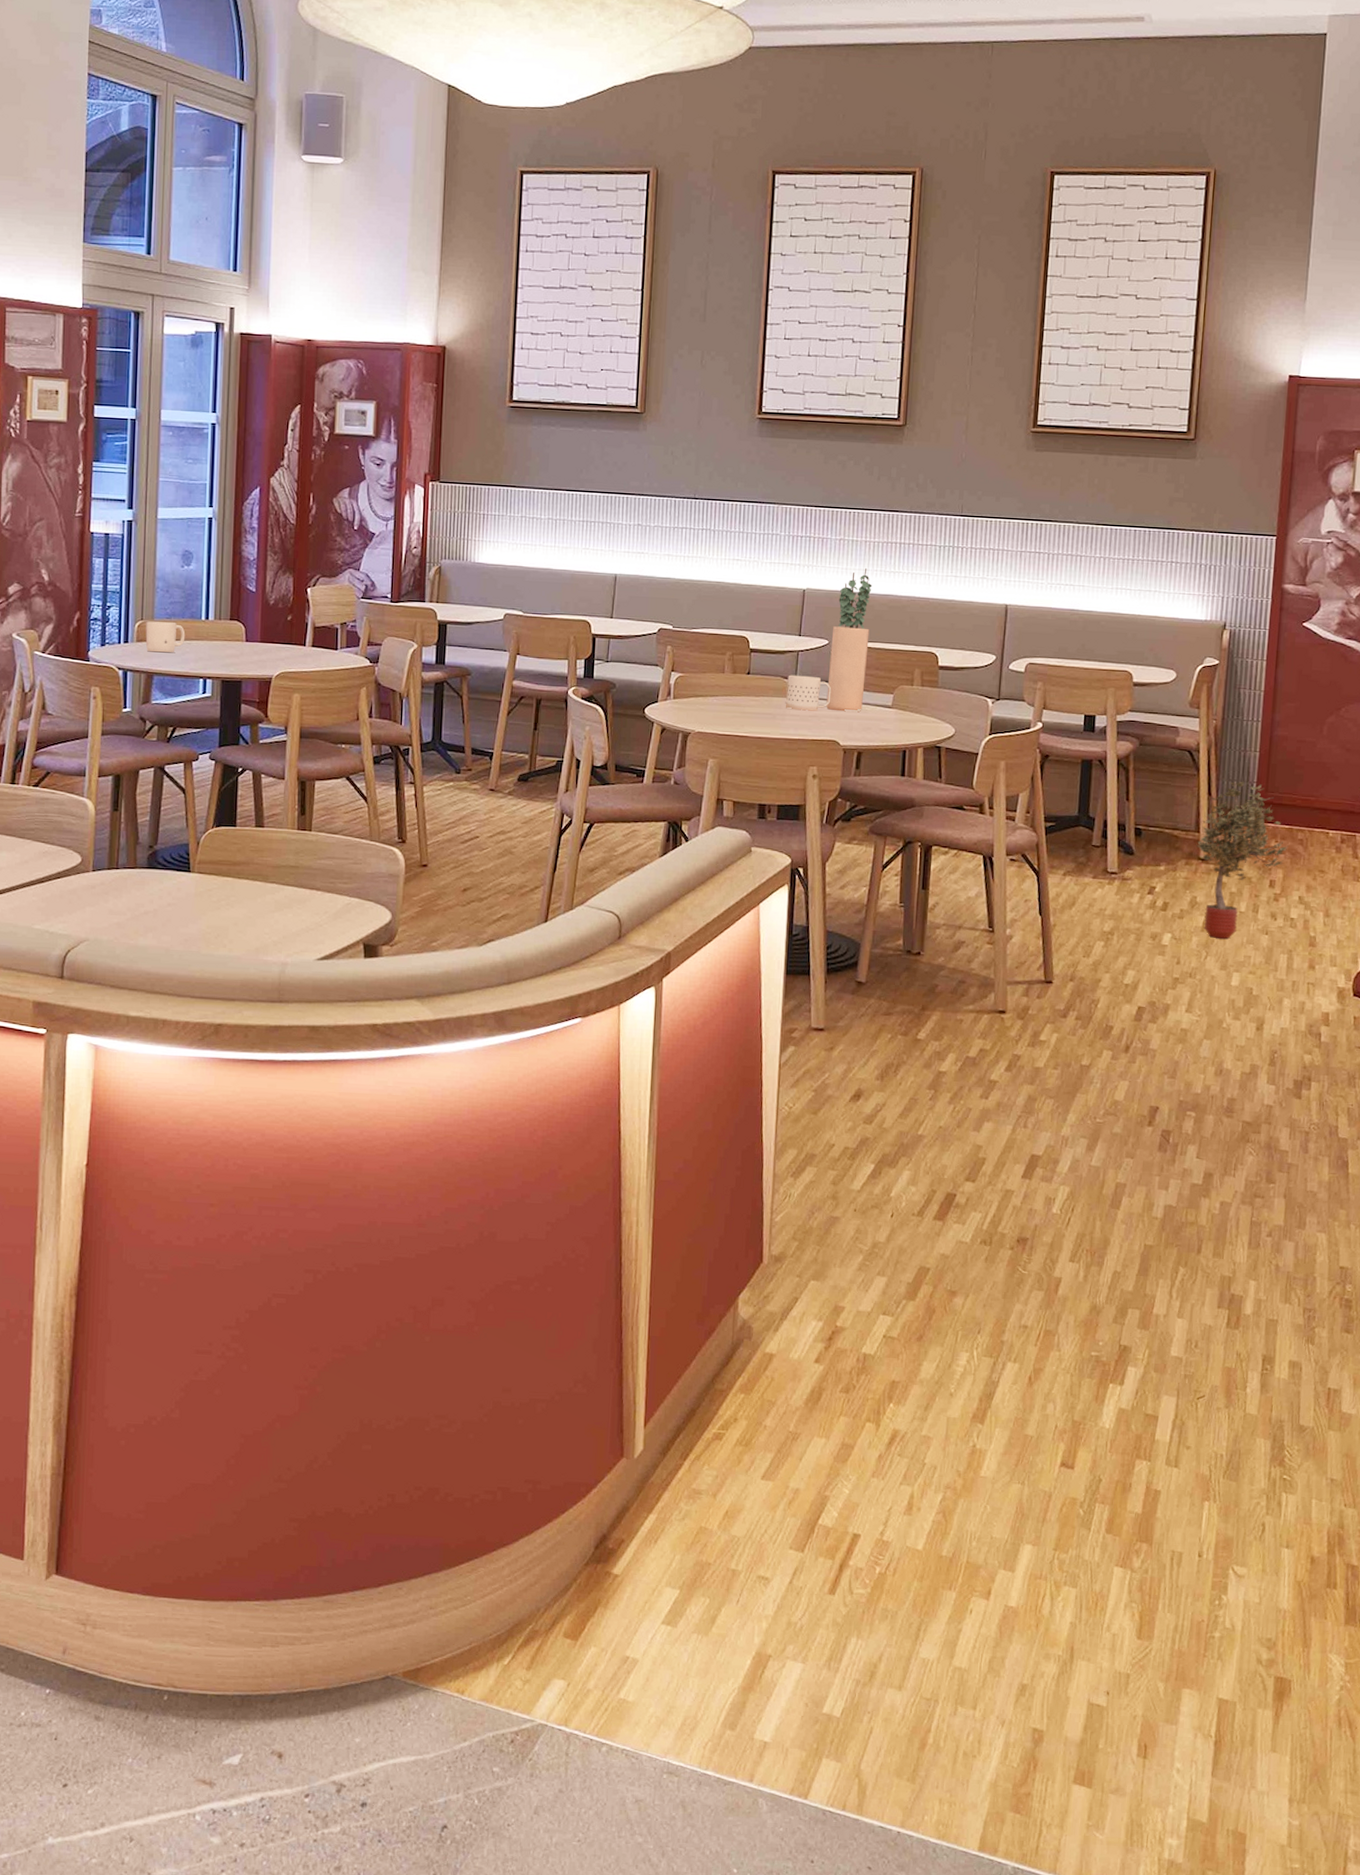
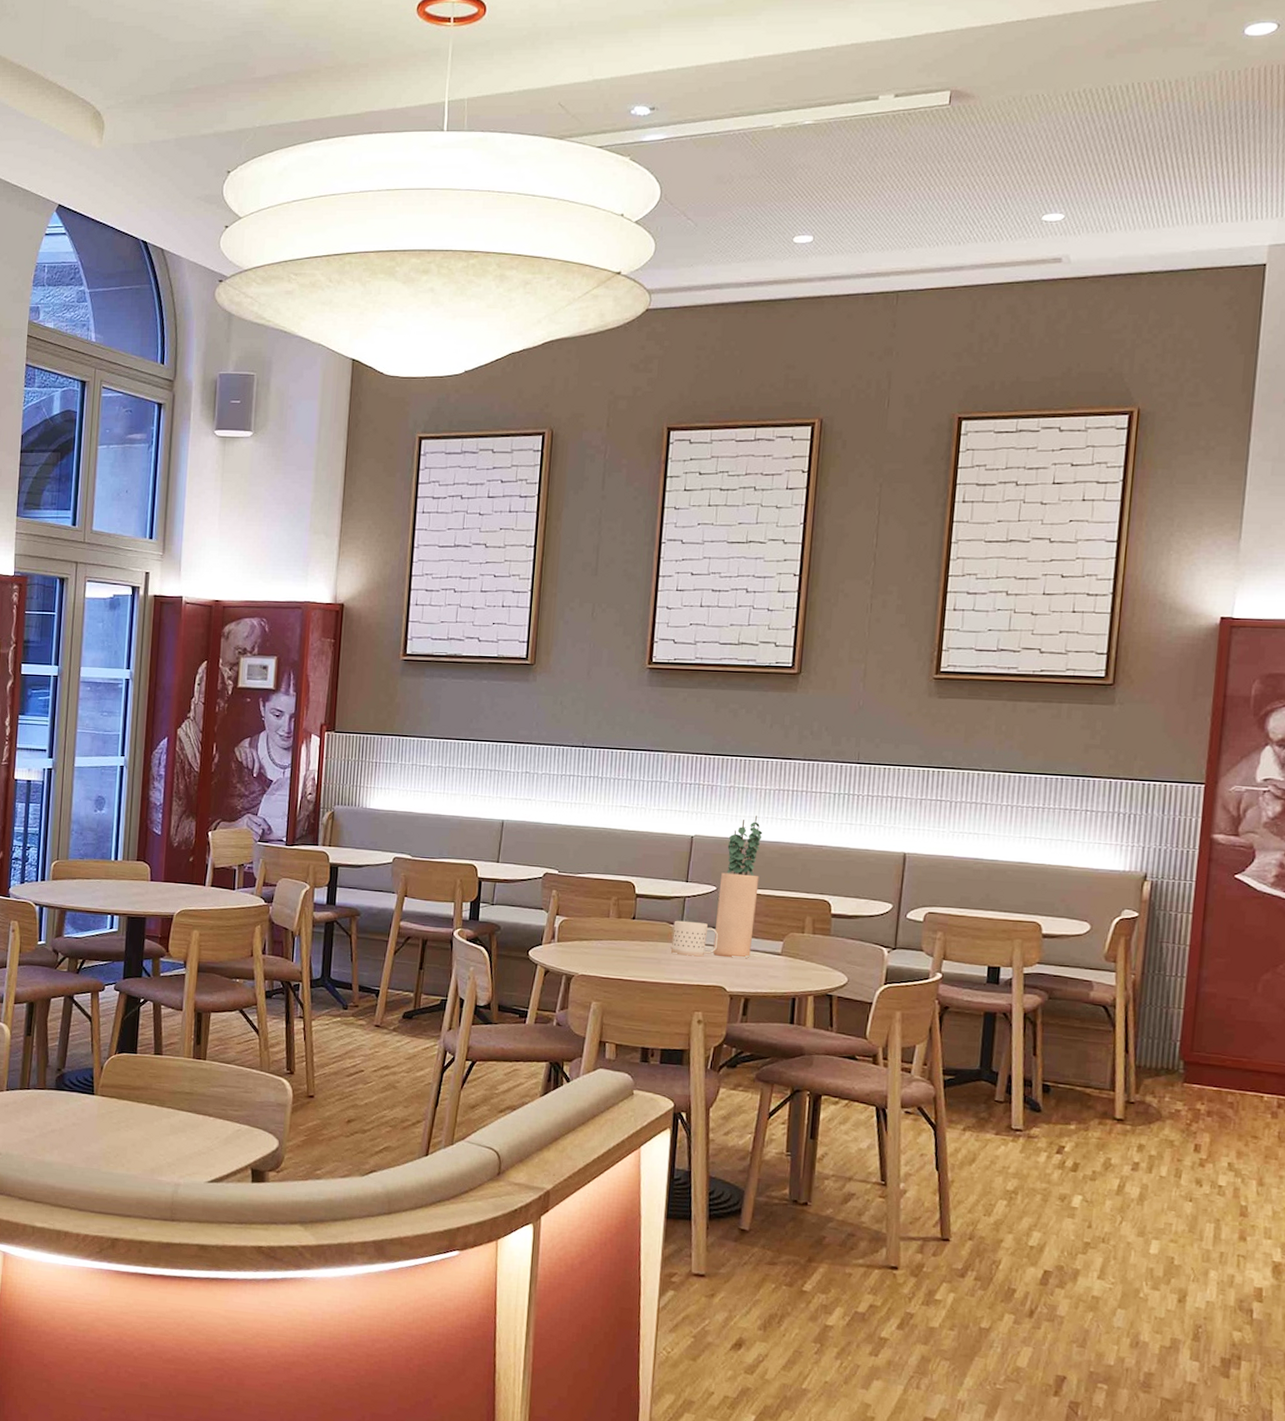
mug: present [145,621,186,653] -> none [60,861,96,891]
potted tree: present [1196,780,1289,939] -> none [1111,1038,1217,1204]

